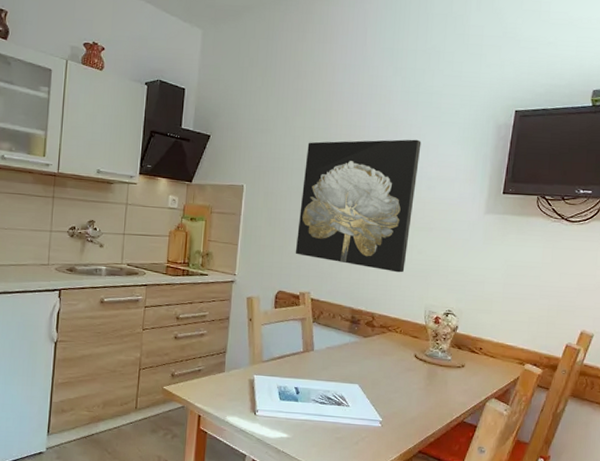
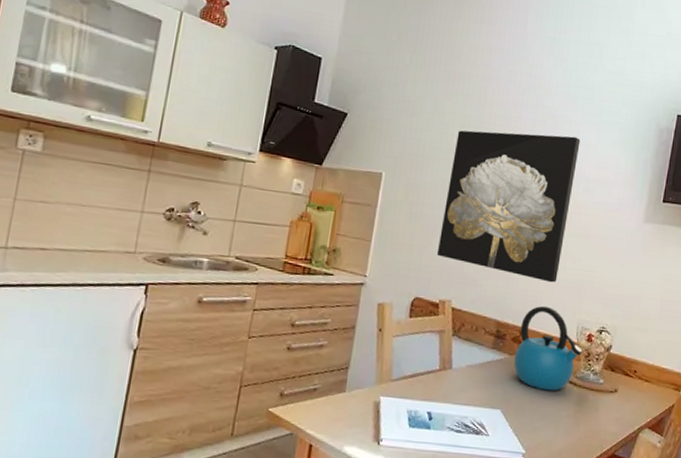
kettle: none [368,293,432,368] -> present [514,306,584,391]

